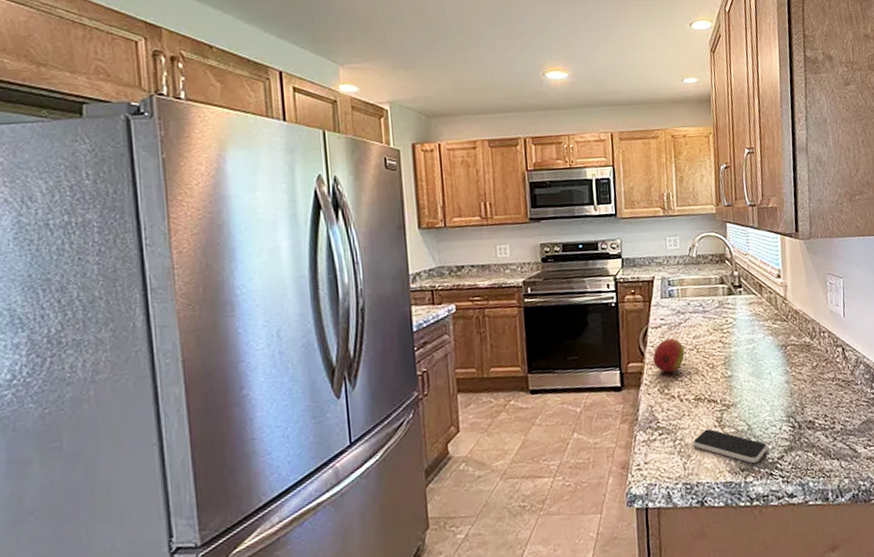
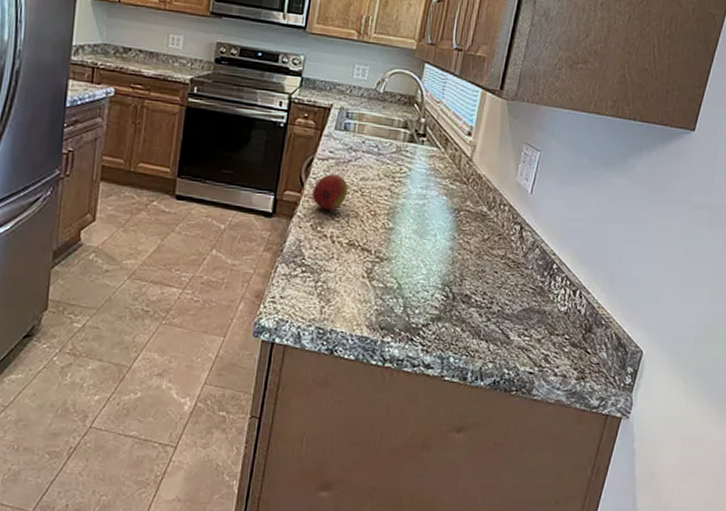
smartphone: present [692,429,768,464] -> none [335,277,415,325]

